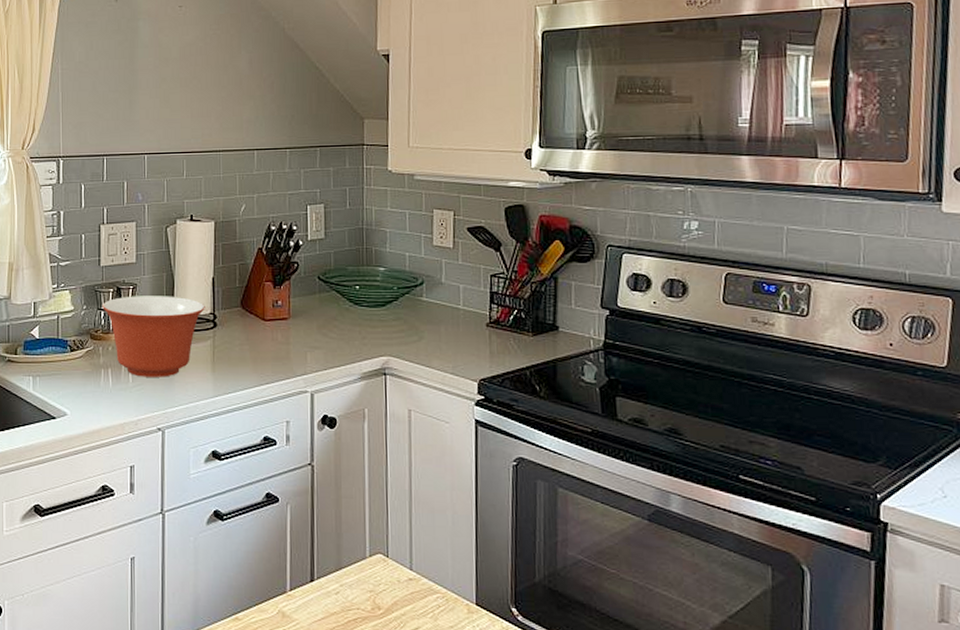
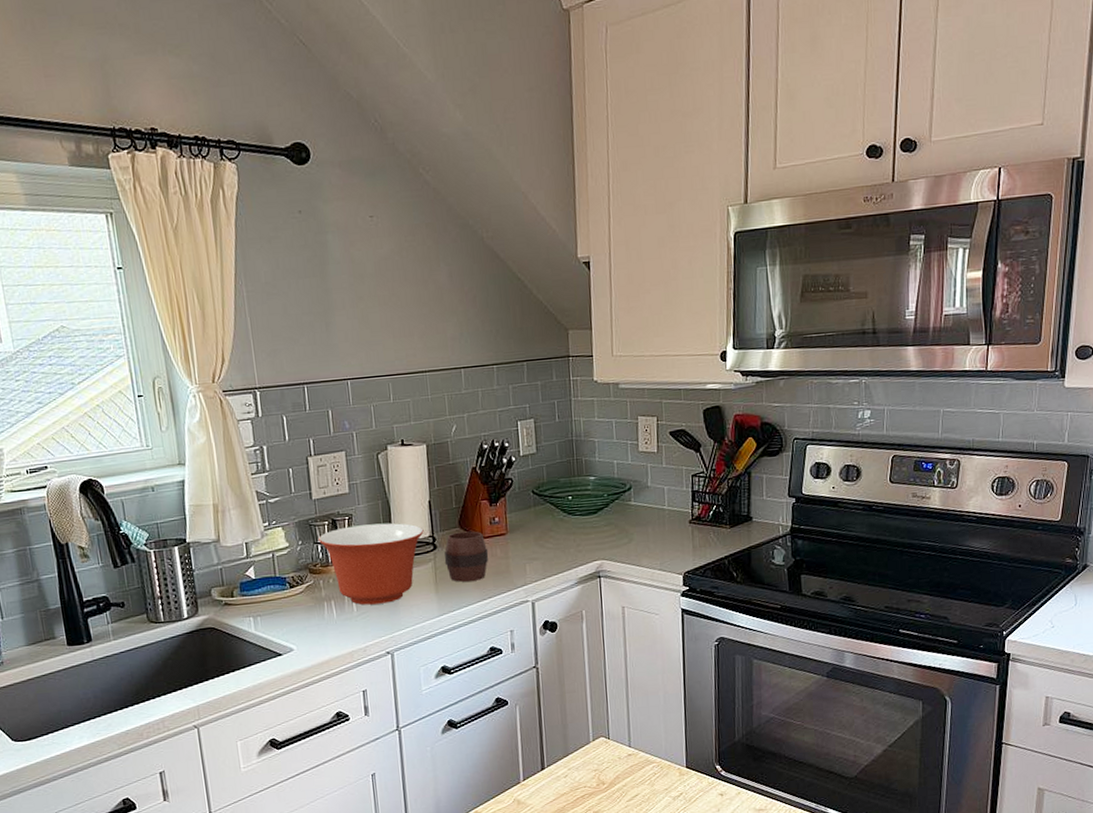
cup: none [223,312,269,365] -> present [444,531,489,582]

